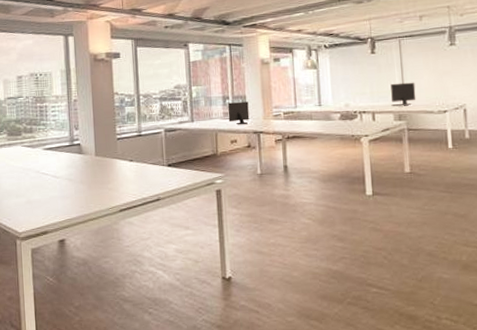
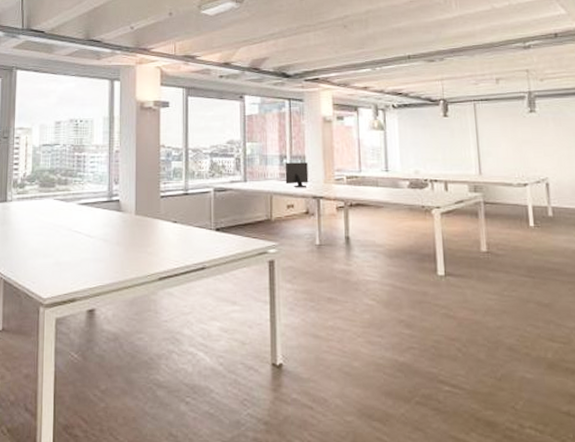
computer monitor: present [390,82,416,107] -> none [465,150,493,177]

